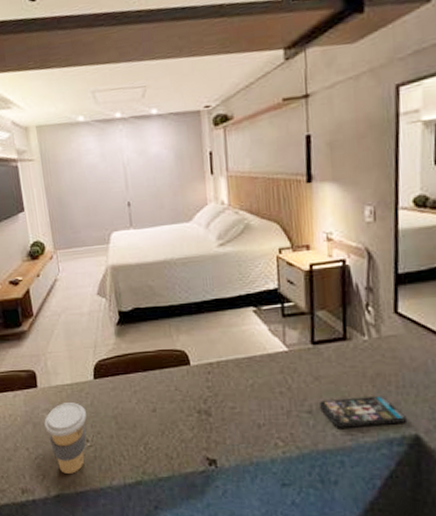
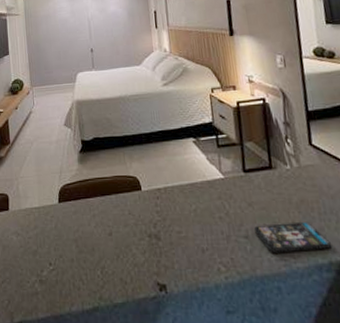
coffee cup: present [44,402,87,474] -> none [13,225,51,299]

